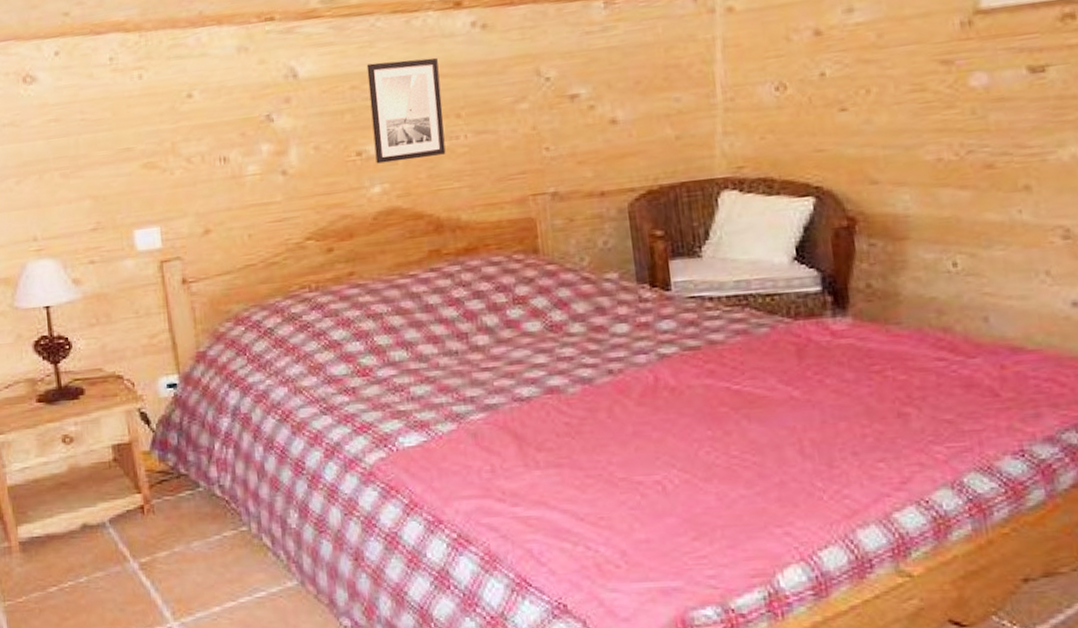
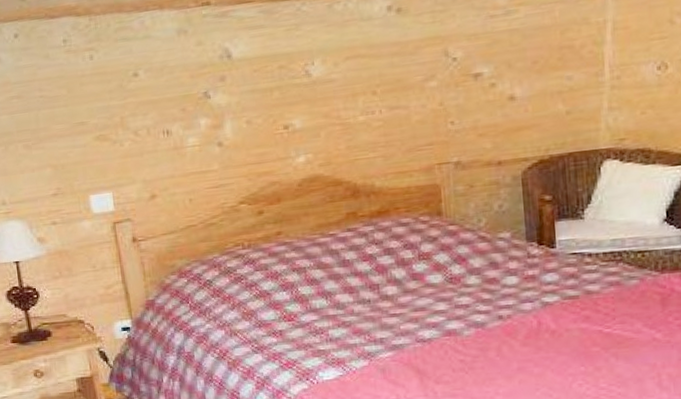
wall art: present [366,58,446,164] -> none [293,39,363,136]

